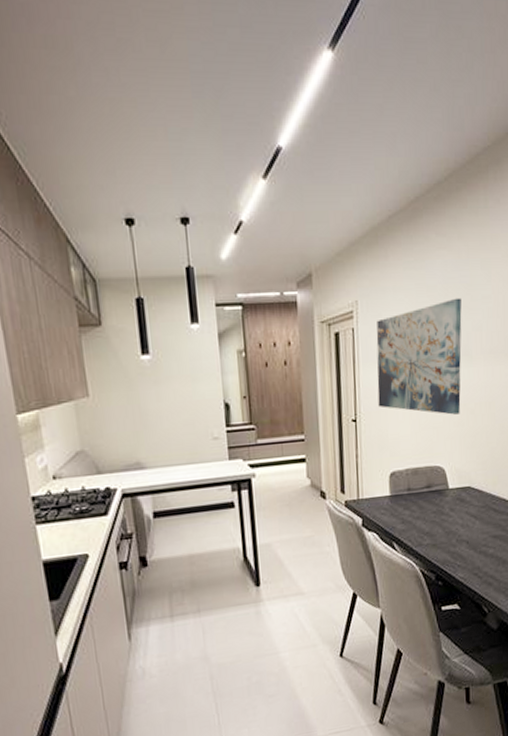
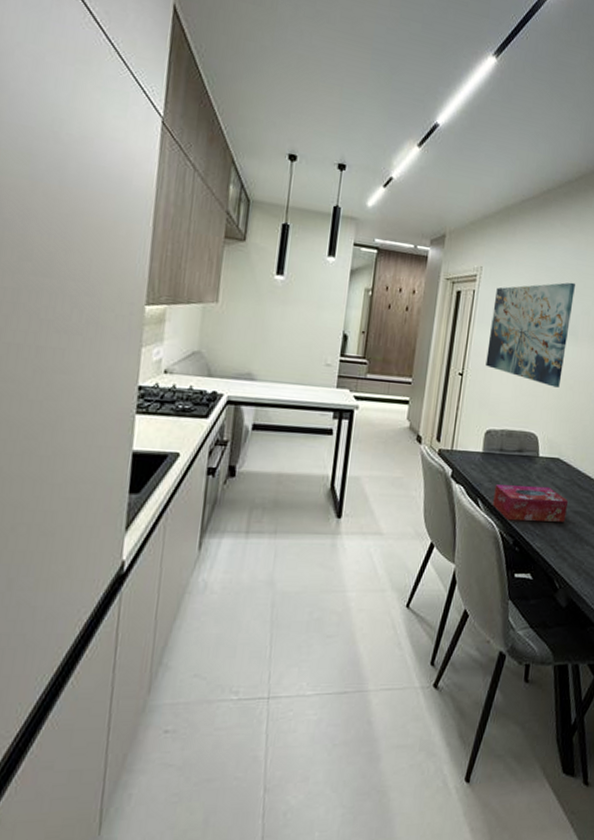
tissue box: none [408,517,485,558] -> present [493,484,568,522]

